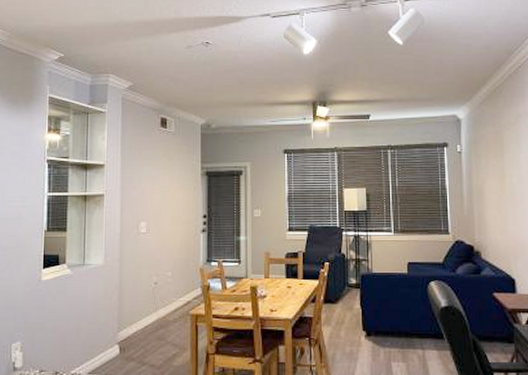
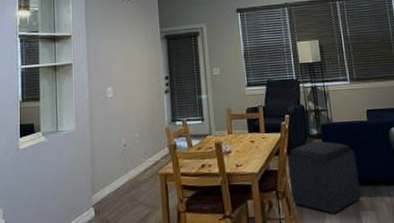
ottoman: none [323,291,394,364] -> present [287,141,361,215]

